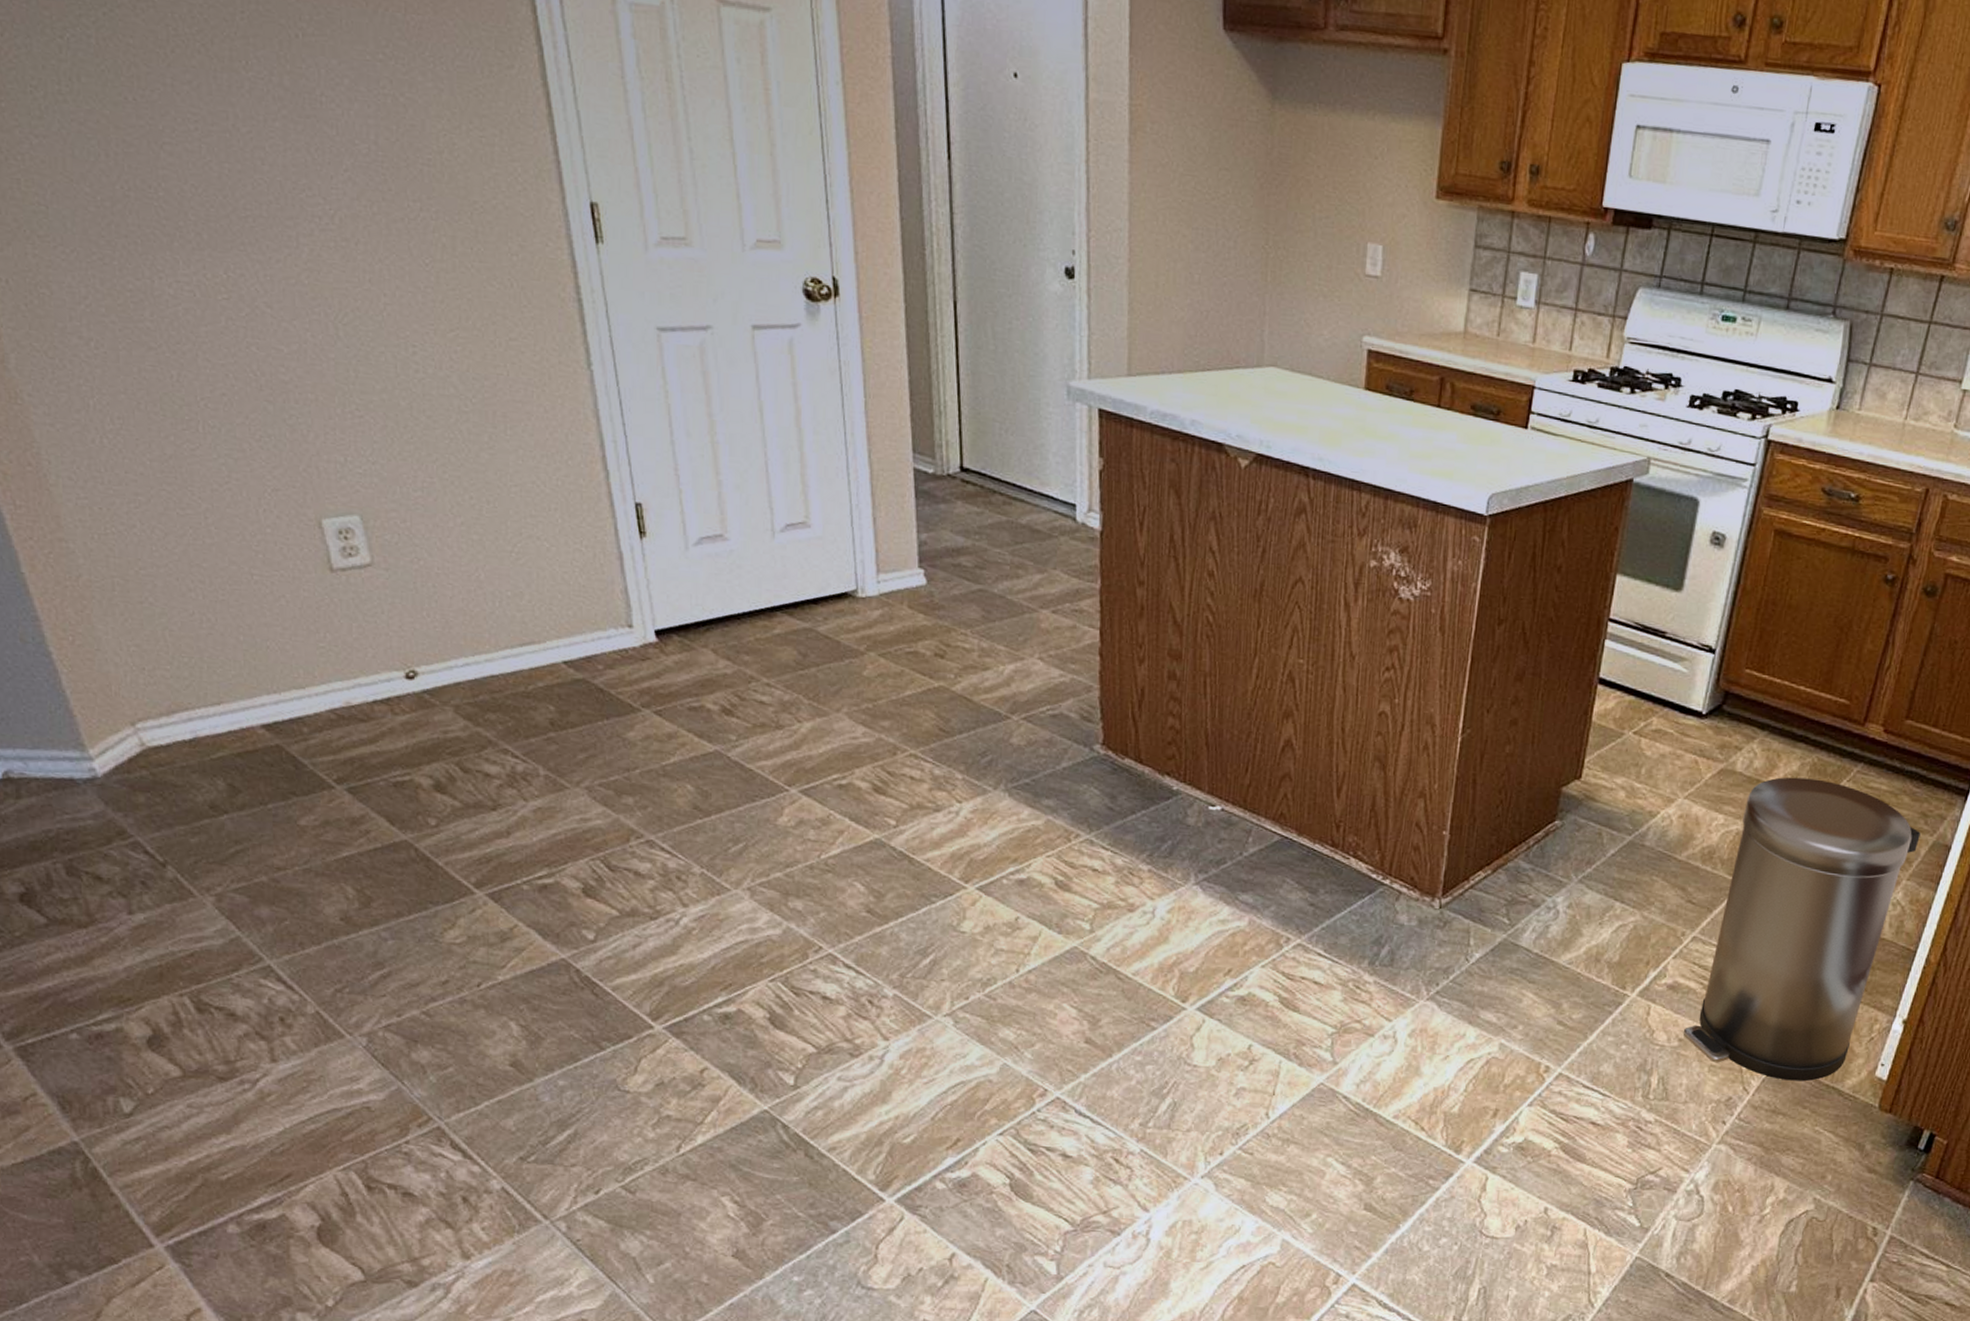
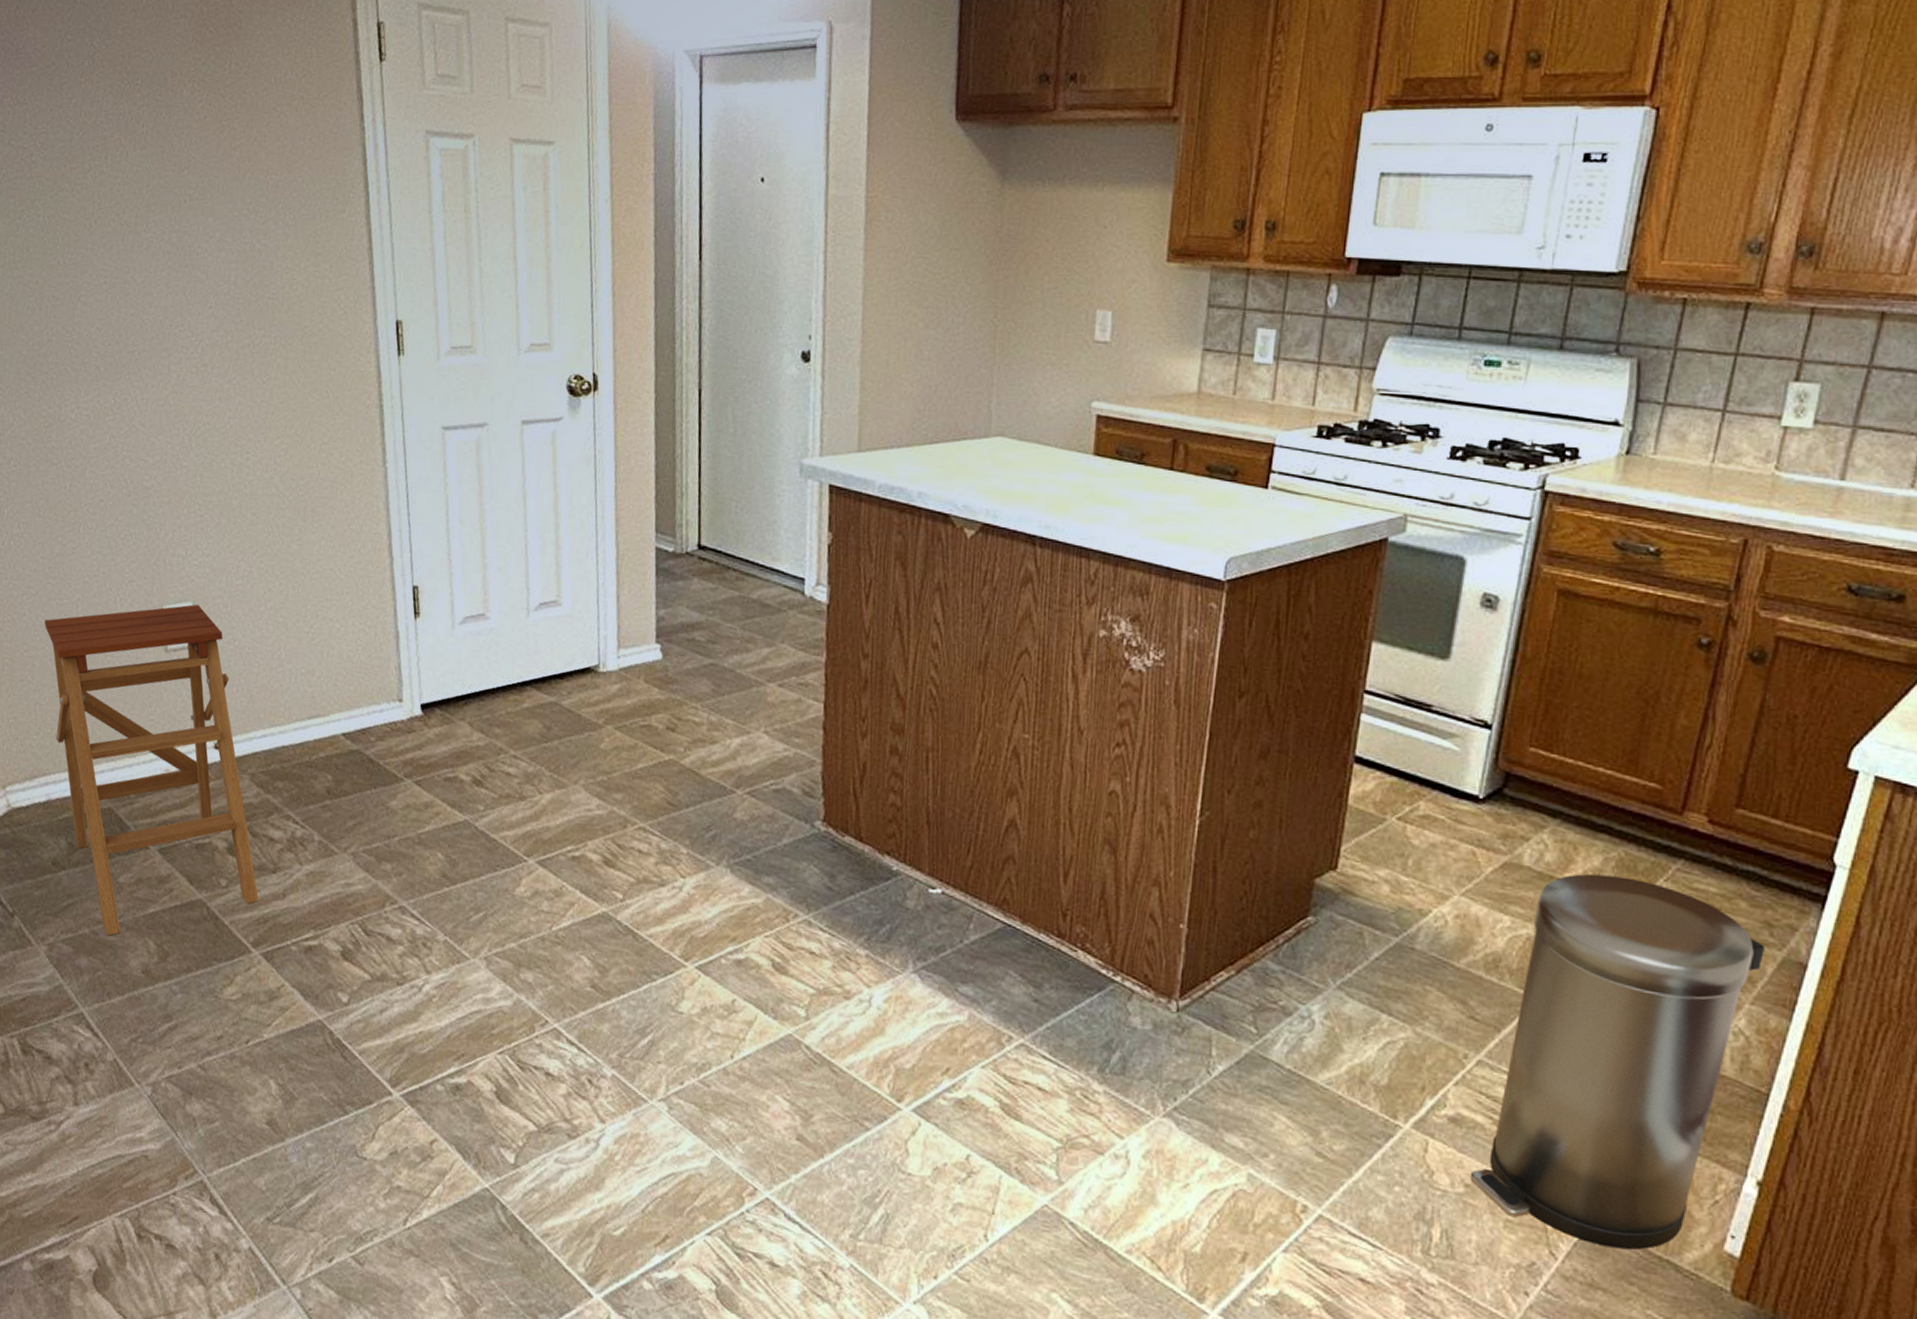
step ladder: none [163,518,478,883] -> present [44,604,259,936]

